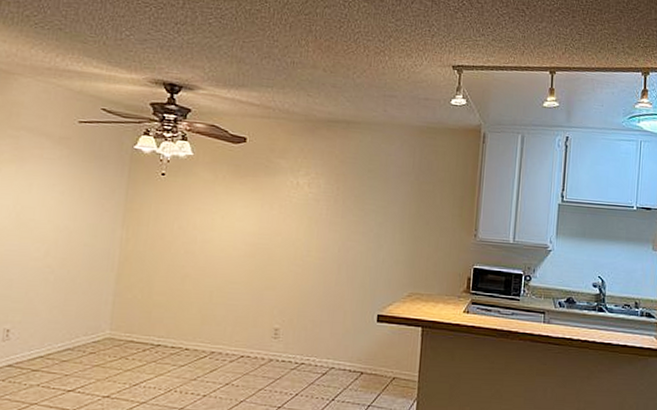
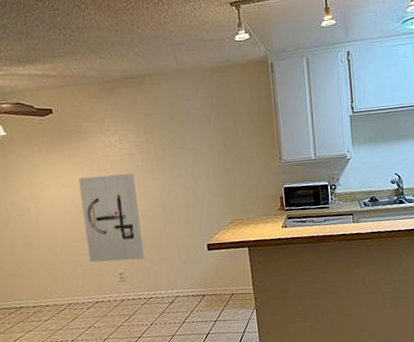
wall art: none [246,215,316,318] -> present [78,173,144,263]

